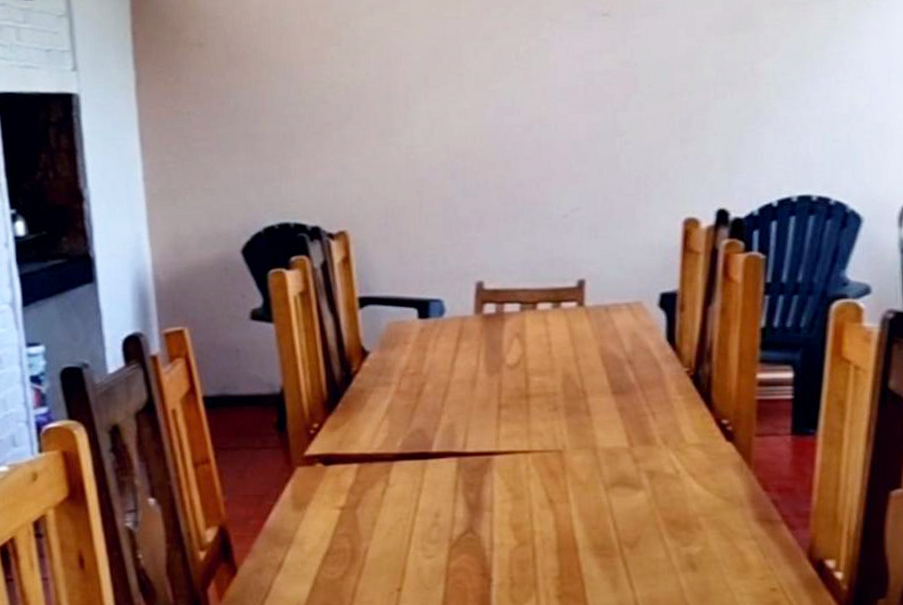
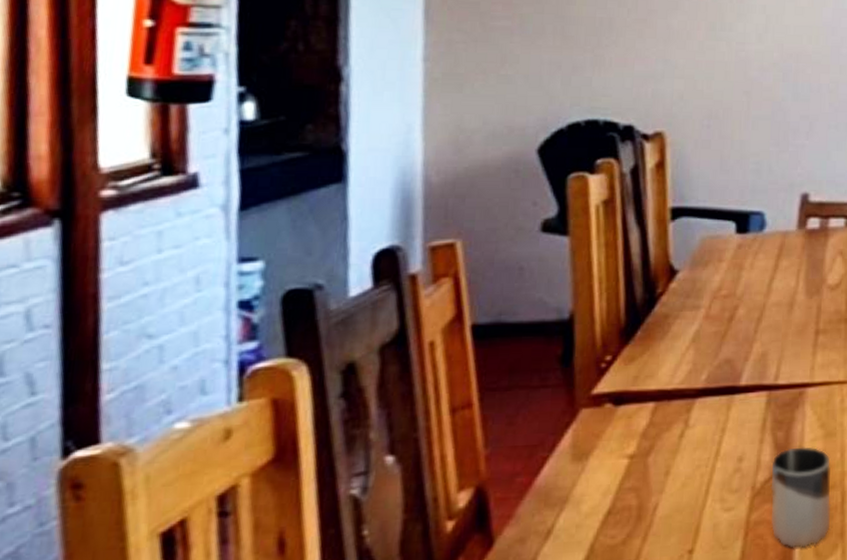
cup: none [465,507,524,594] -> present [770,447,832,548]

